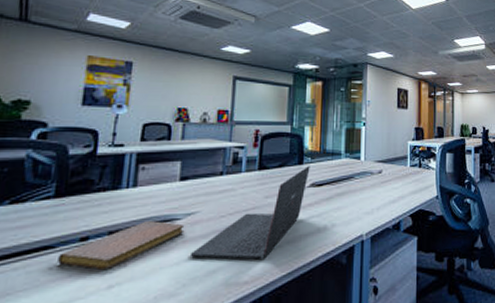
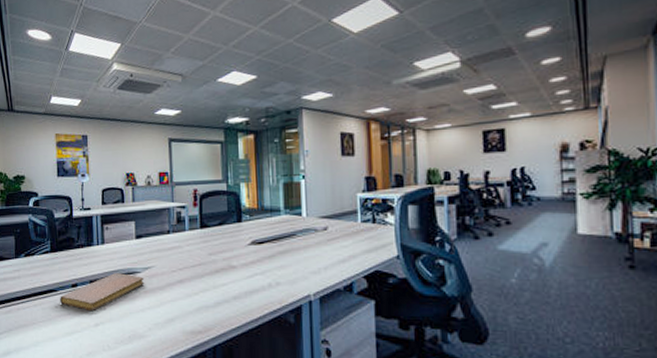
laptop: present [189,165,310,260] -> none [151,222,250,312]

